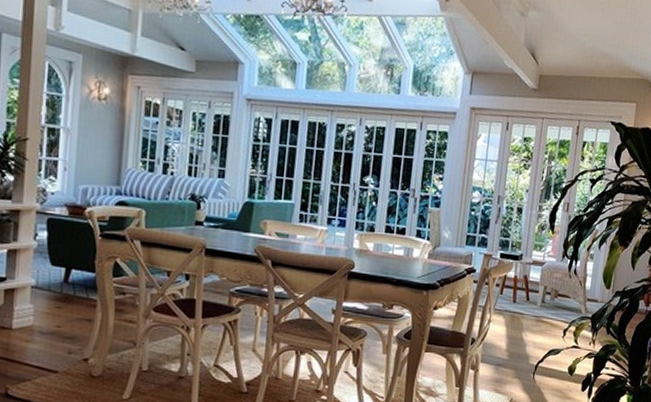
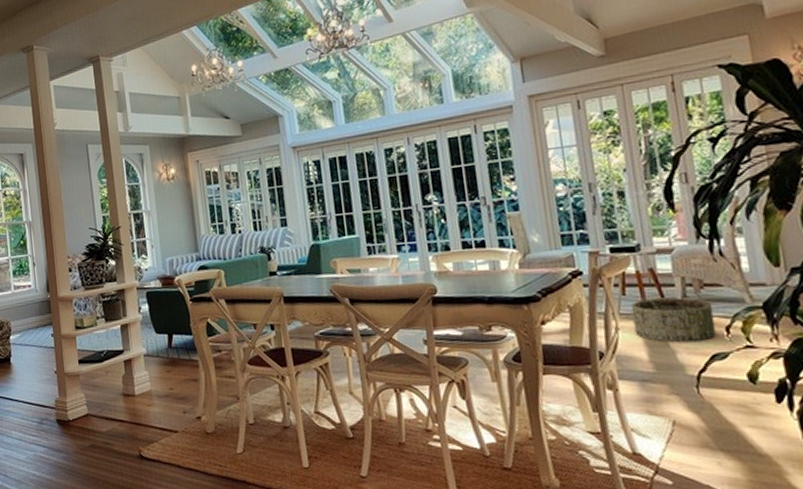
basket: none [502,297,560,339] -> present [631,289,717,343]

